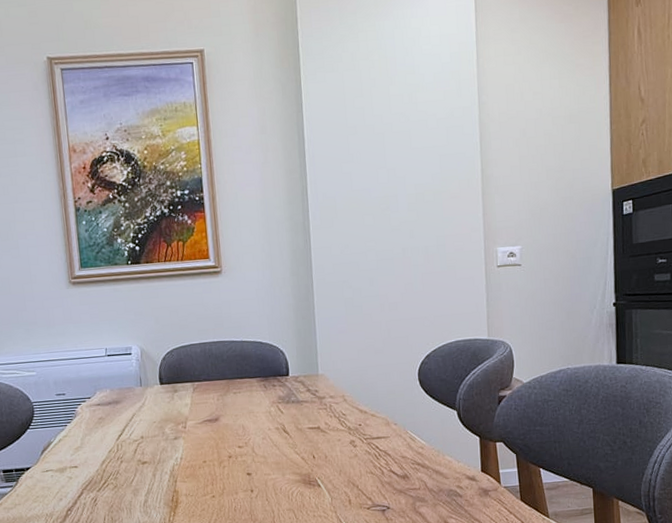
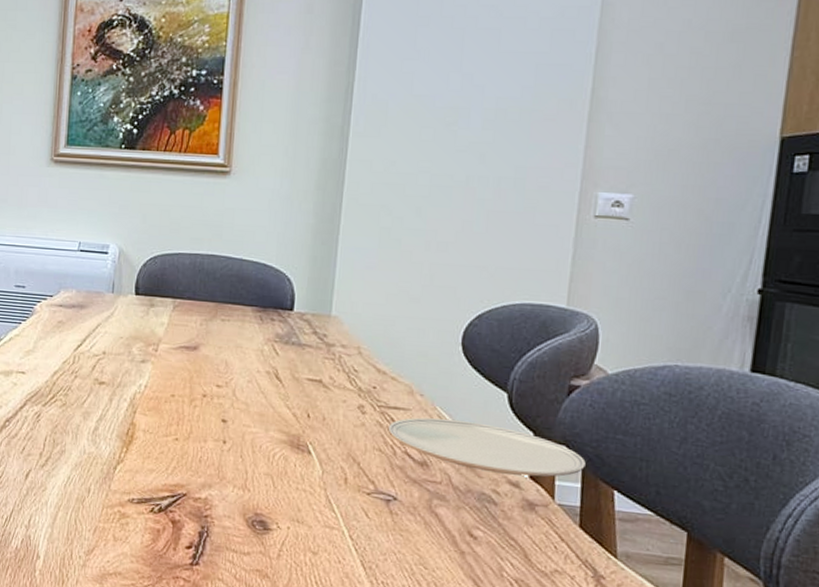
plate: none [374,437,518,473] -> present [388,417,586,477]

